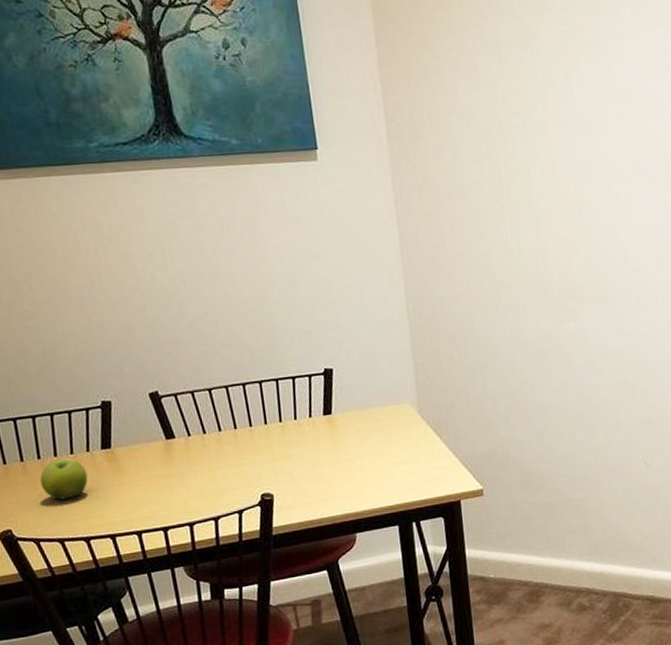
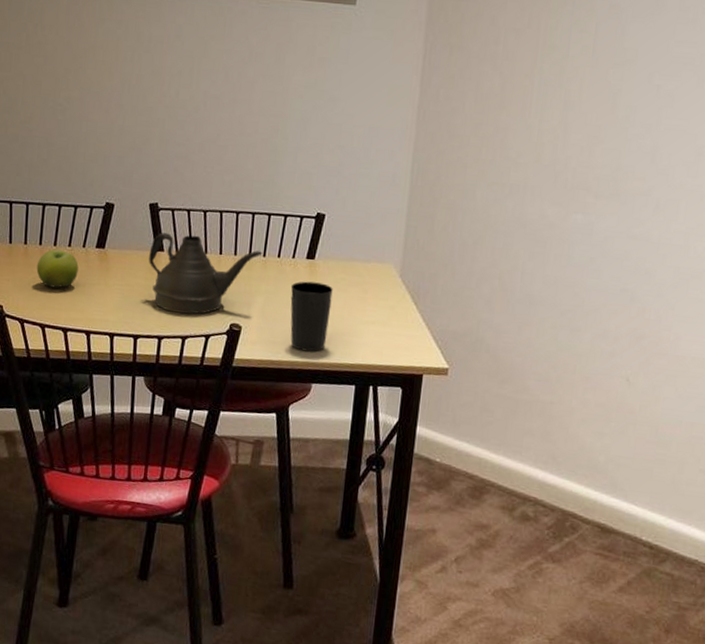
teapot: none [160,415,279,496] -> present [149,233,263,314]
cup: none [313,435,361,505] -> present [290,281,333,352]

